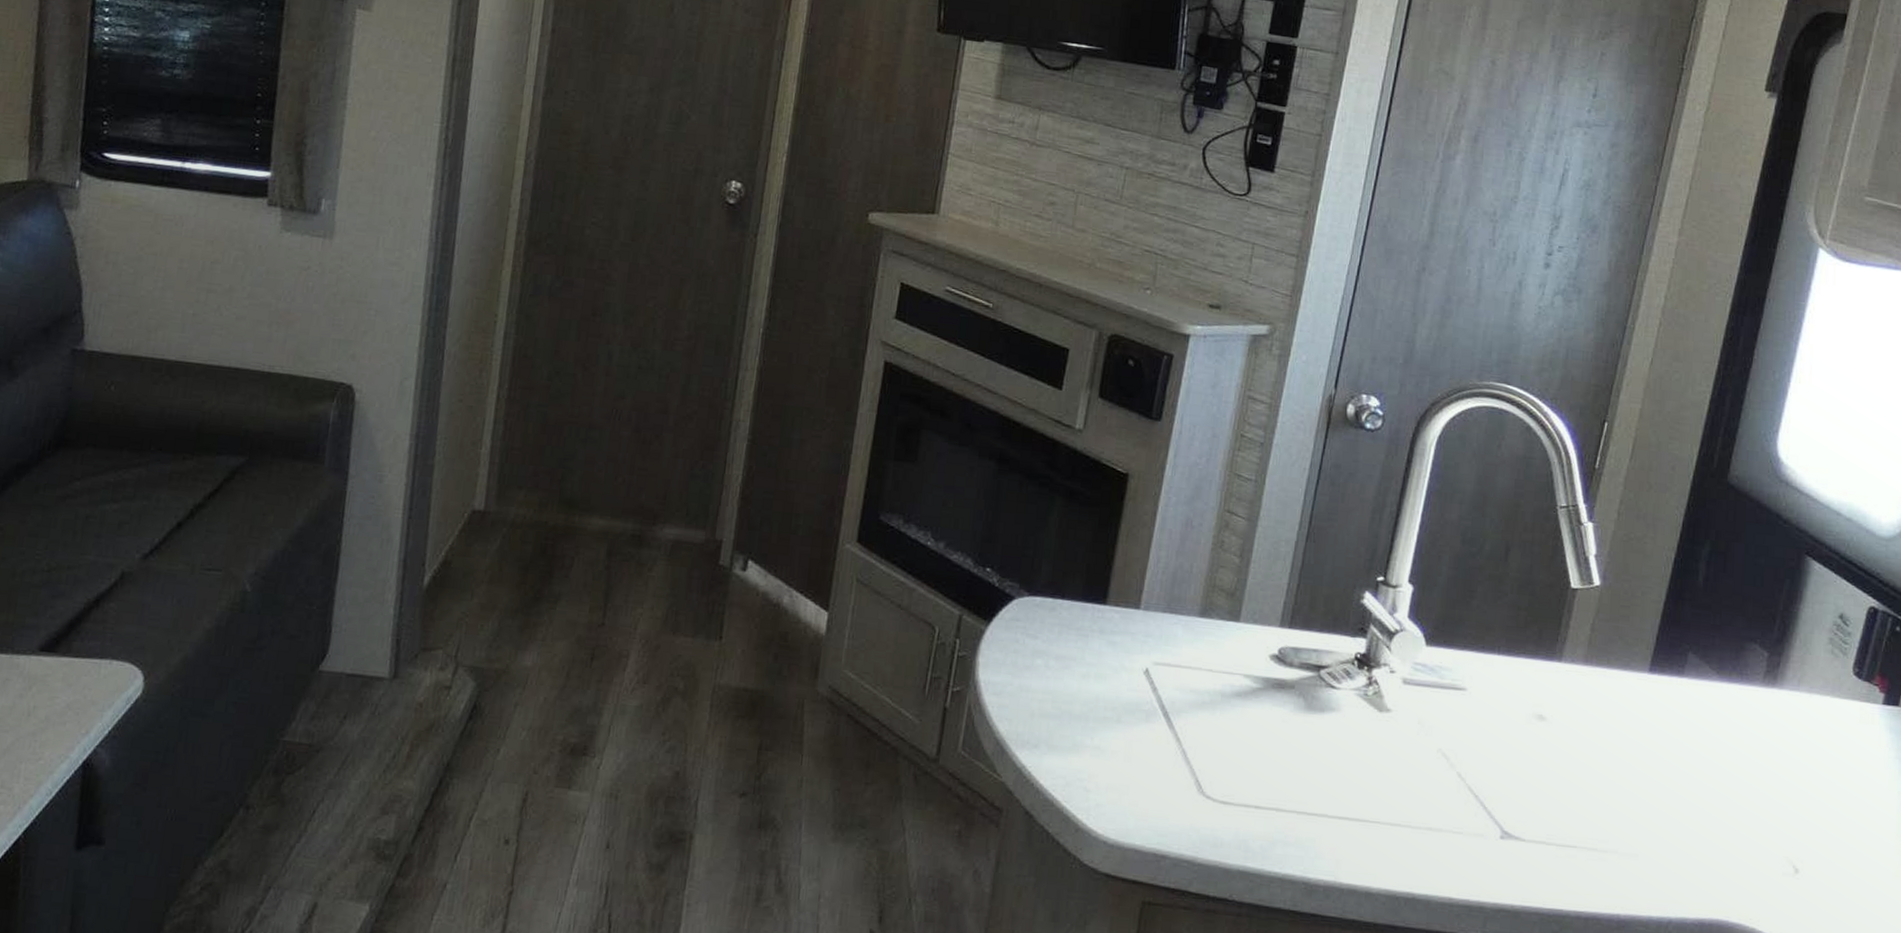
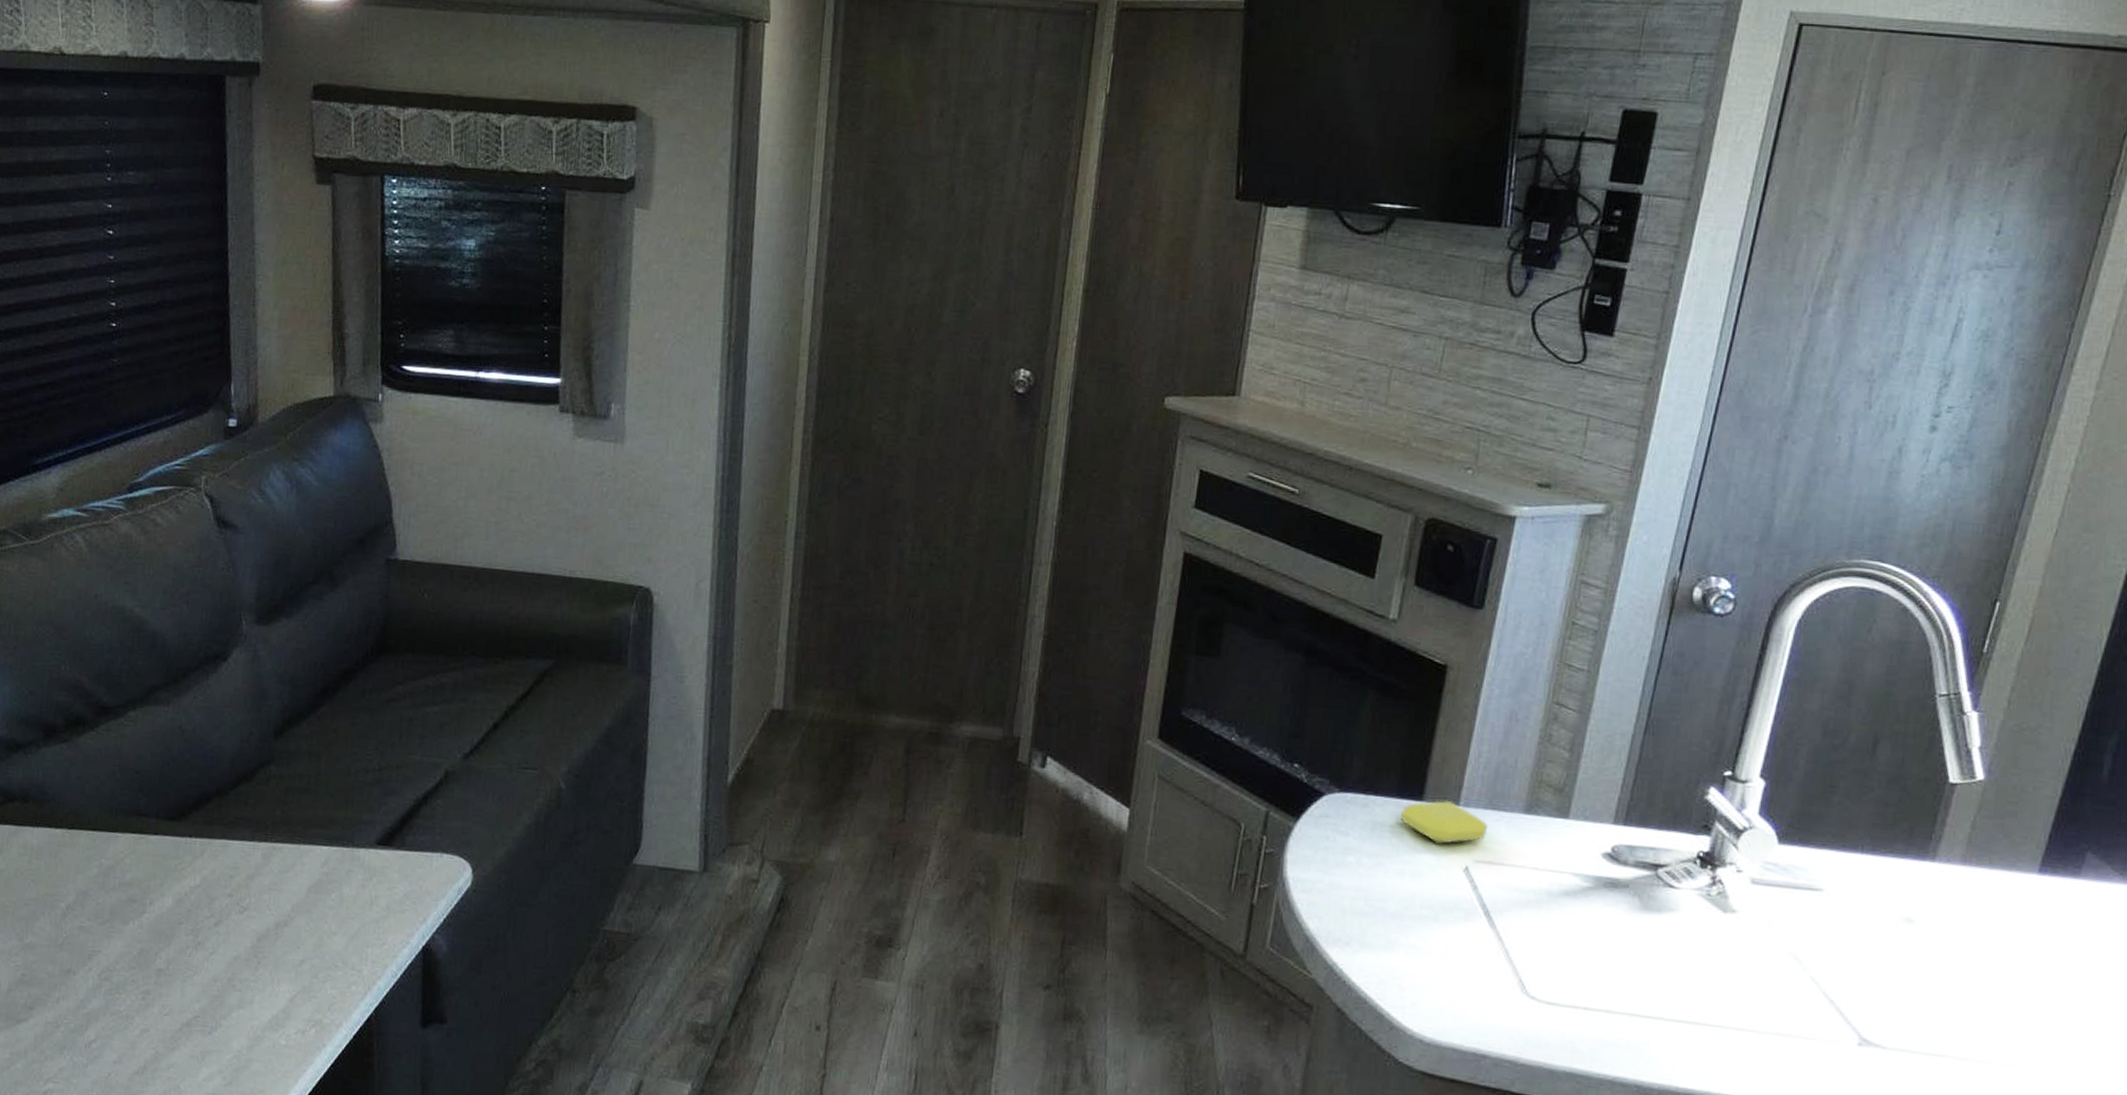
soap bar: none [1085,604,1167,648] -> present [1399,800,1489,845]

